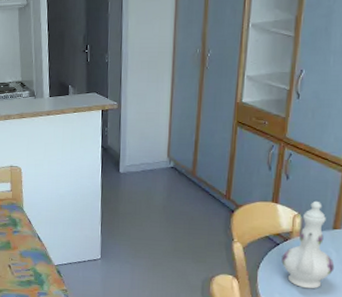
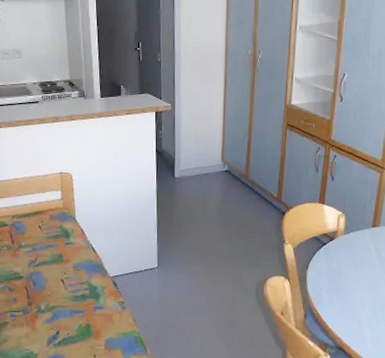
ewer: present [281,200,335,289] -> none [328,200,374,285]

